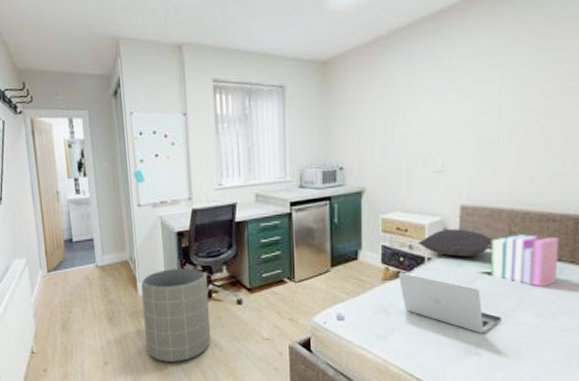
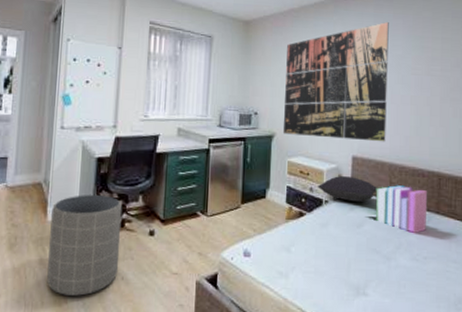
wall art: none [374,33,510,189] -> present [282,22,389,142]
laptop: present [398,272,502,334] -> none [300,212,385,275]

